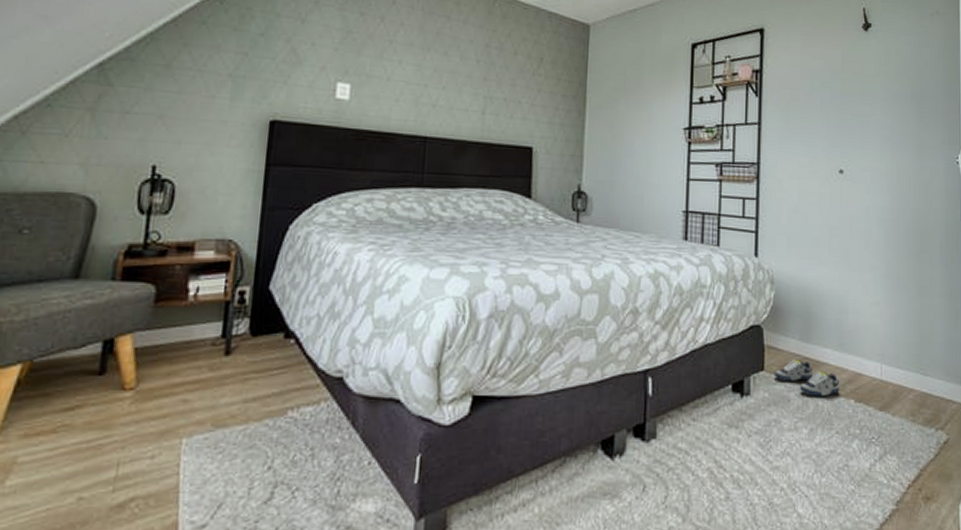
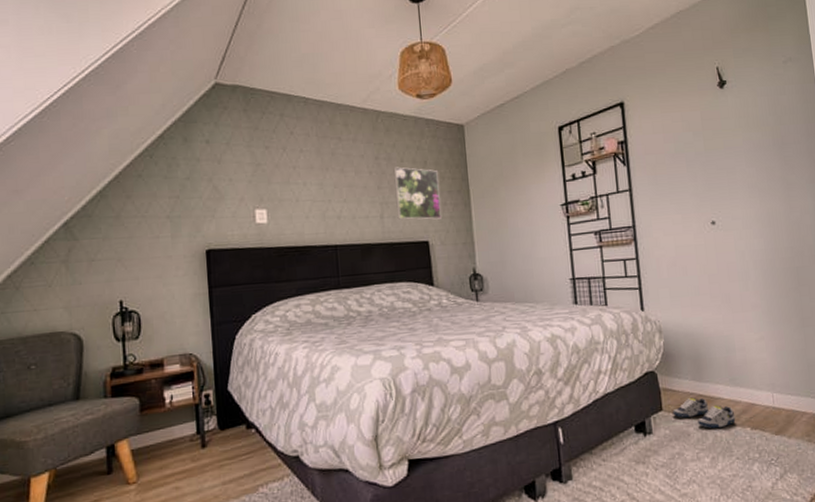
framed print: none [501,59,554,125] -> present [393,167,442,220]

